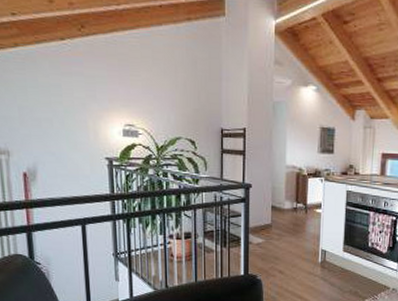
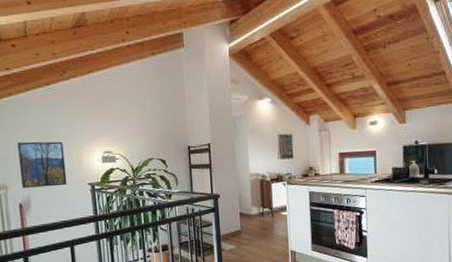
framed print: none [23,102,81,158] -> present [17,141,67,188]

